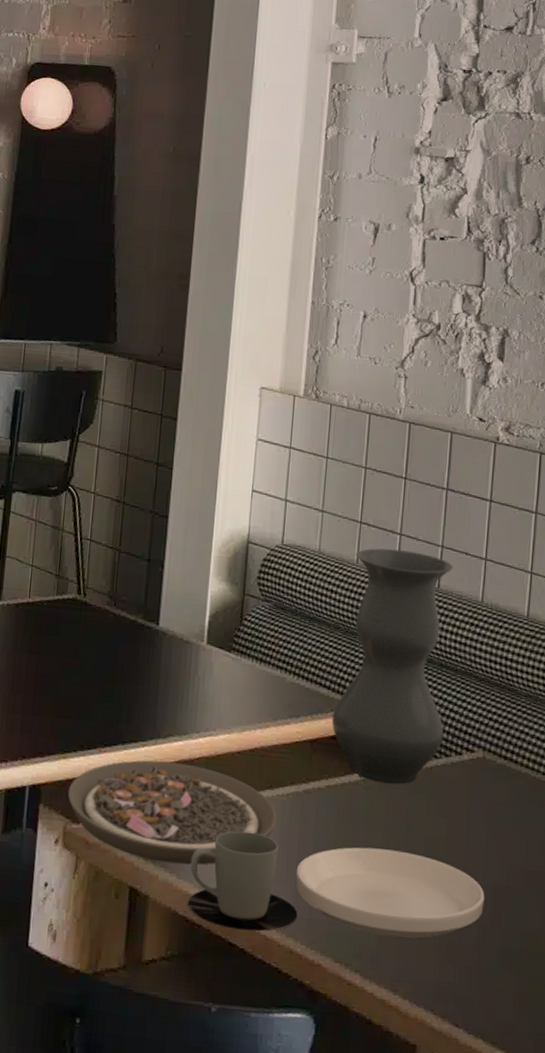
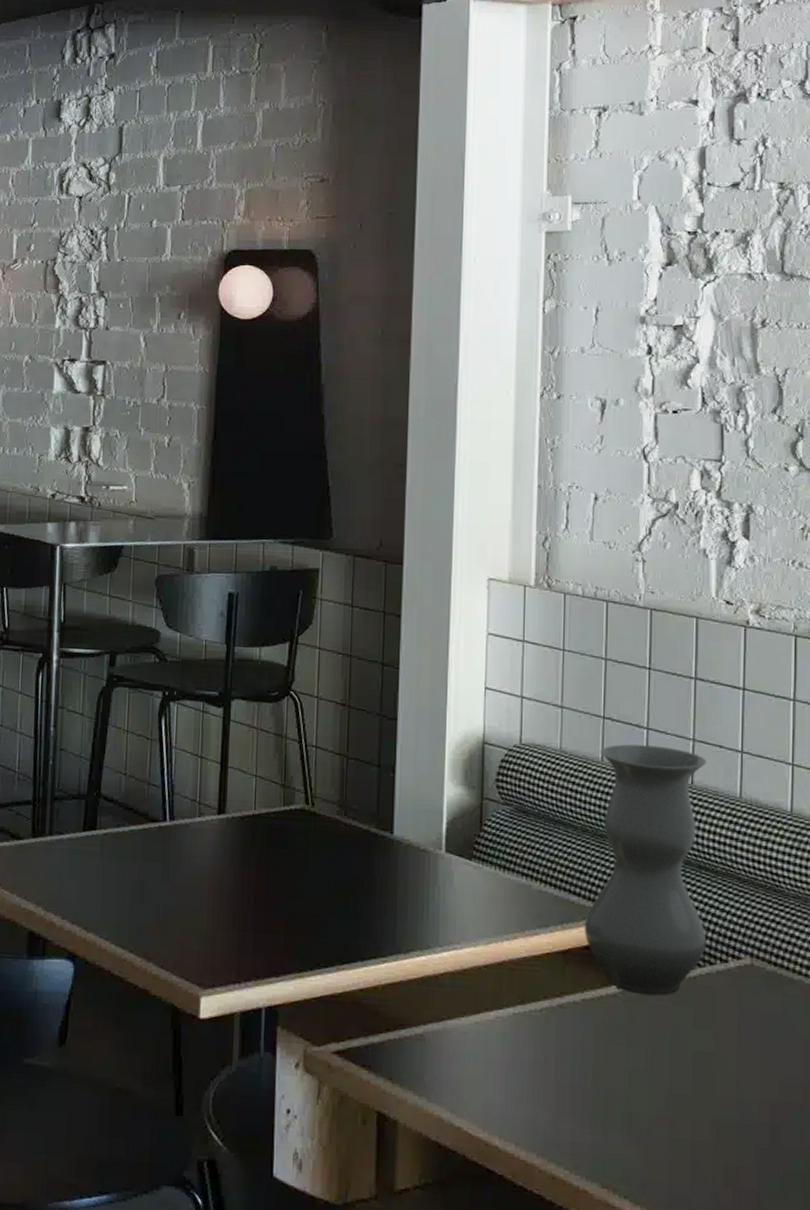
plate: present [67,760,277,865] -> none [306,977,531,1087]
cup: present [188,830,298,932] -> none [440,1049,559,1157]
saucer: present [295,847,485,938] -> none [554,1064,761,1161]

